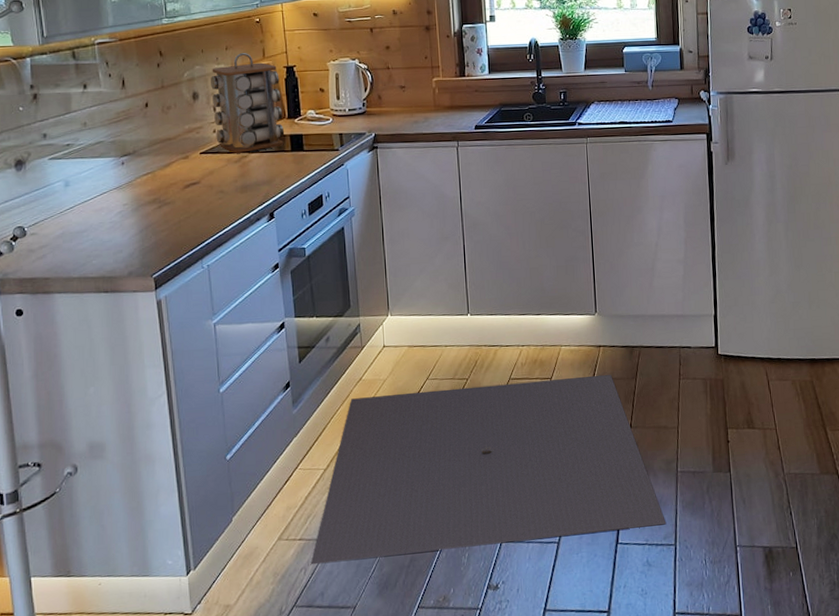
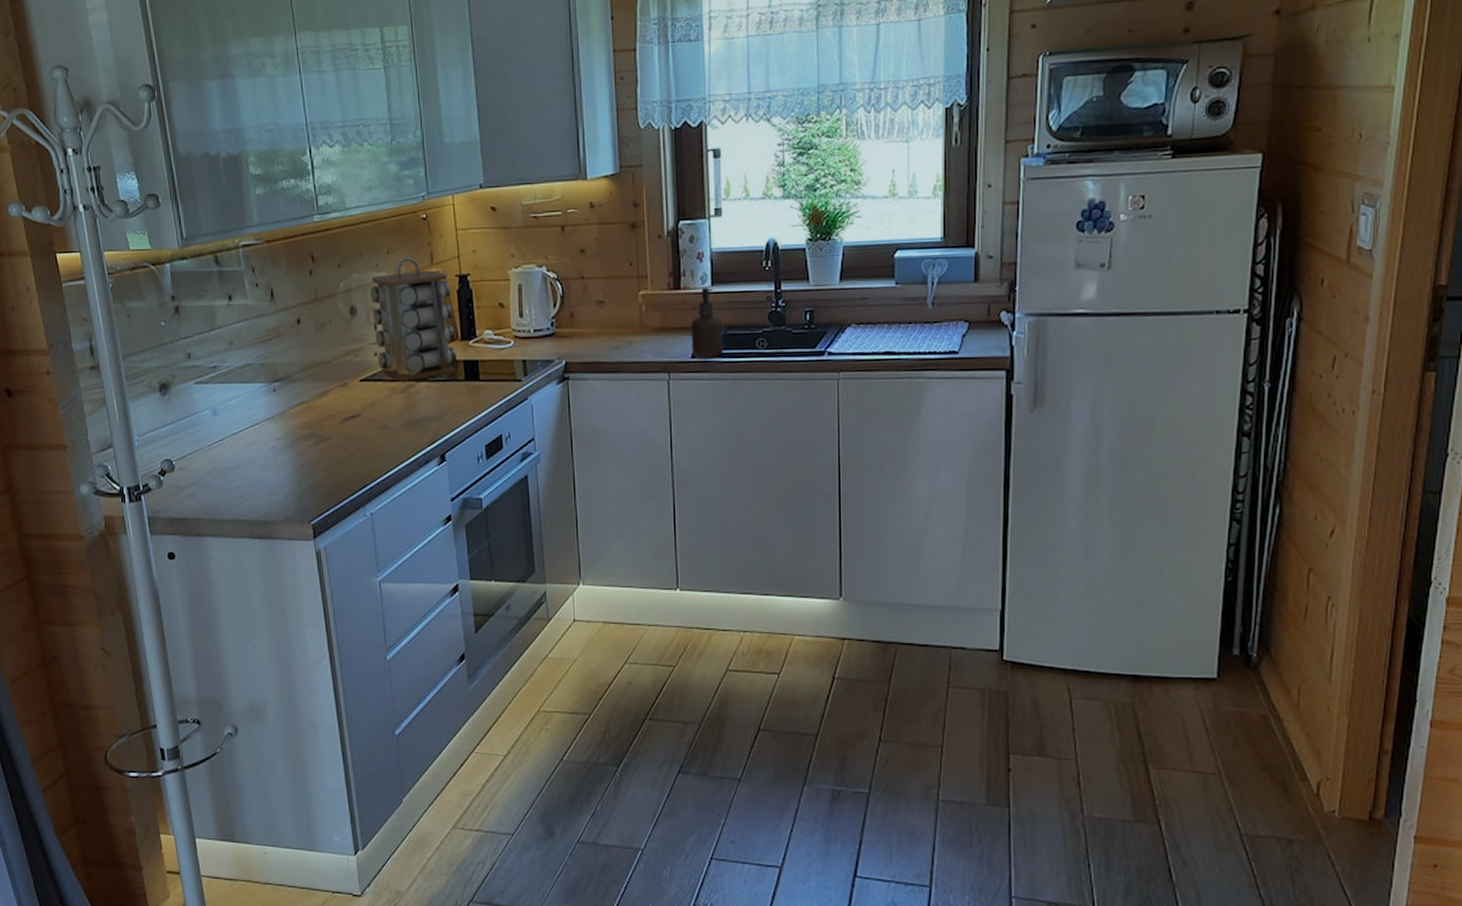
floor mat: present [311,374,667,565] -> none [490,674,920,861]
soap dispenser: none [474,74,499,130] -> present [691,287,723,360]

